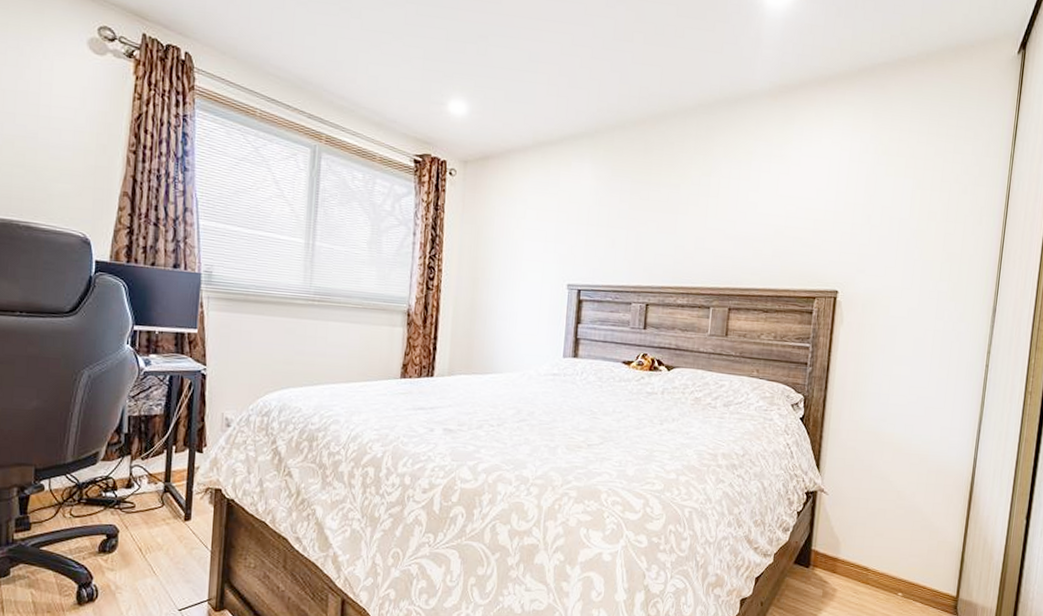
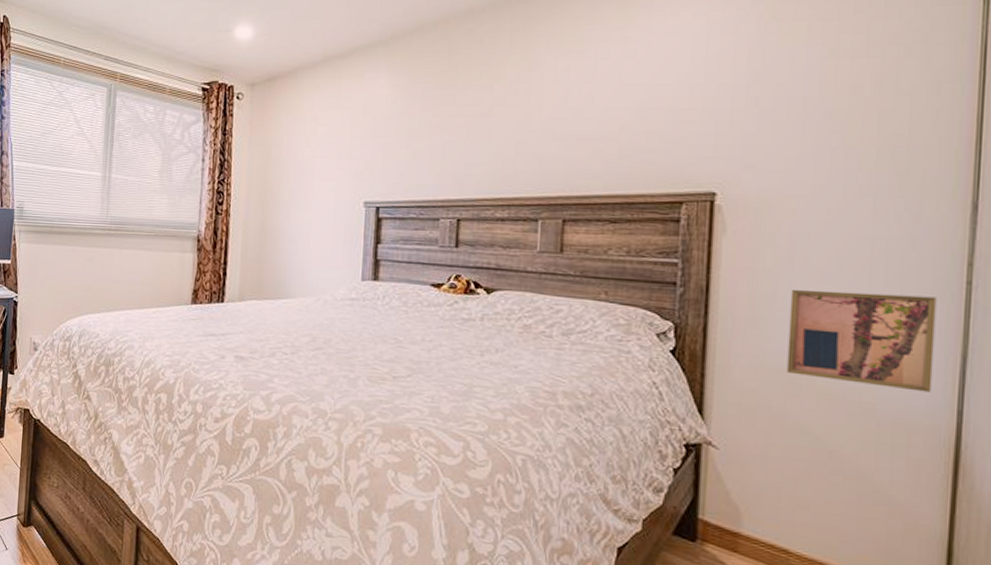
wall art: none [875,369,968,446] -> present [786,289,937,393]

